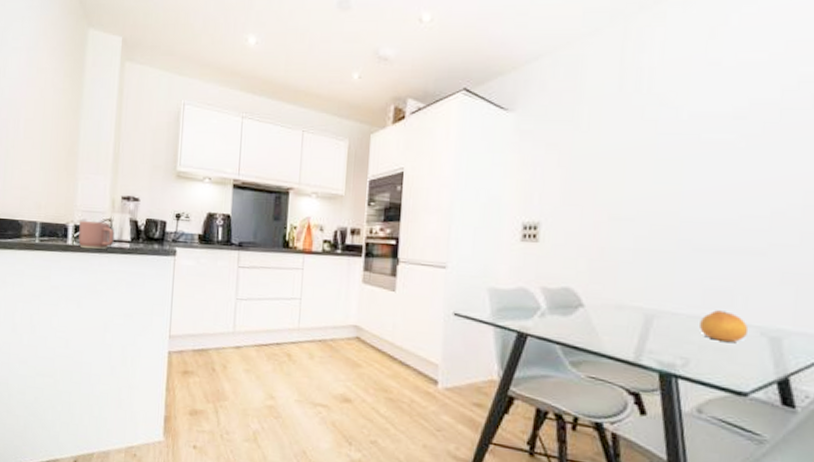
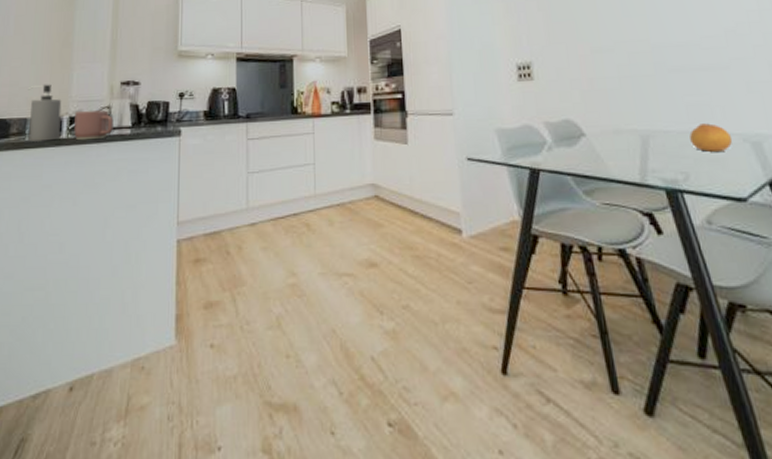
soap dispenser: none [37,190,68,246] -> present [27,84,62,142]

